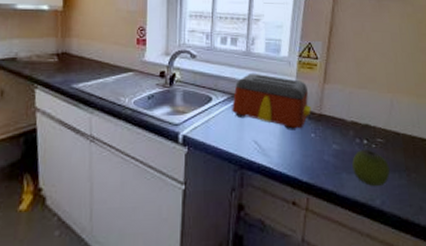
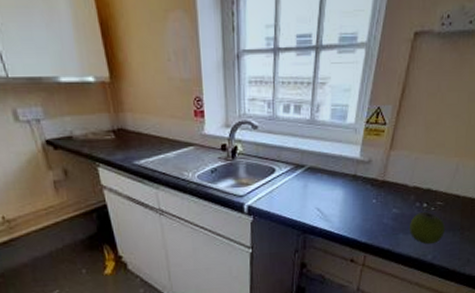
toaster: present [232,73,311,131] -> none [295,142,375,198]

